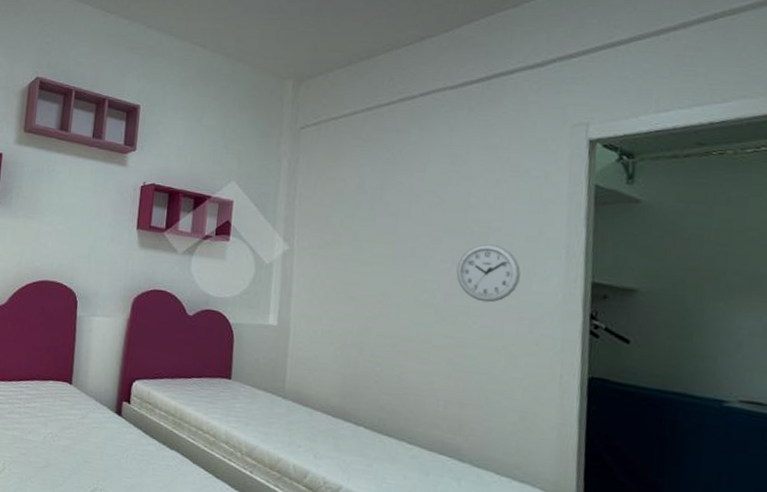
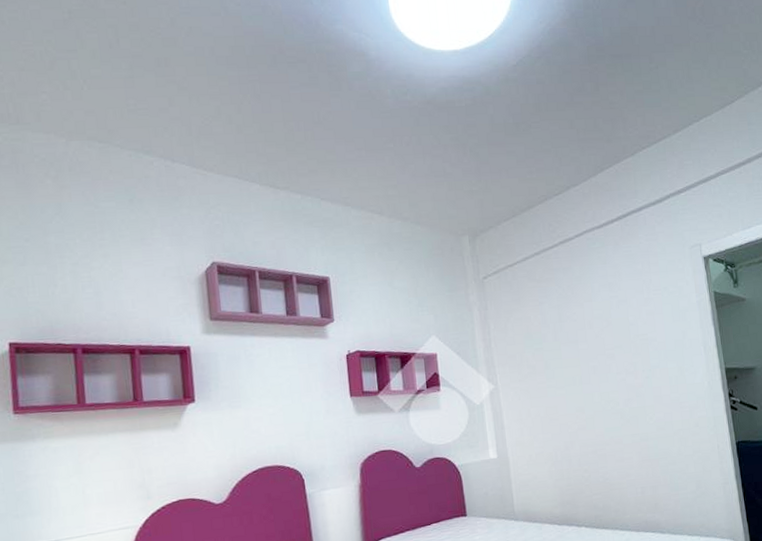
wall clock: present [456,244,521,303] -> none [630,352,677,401]

